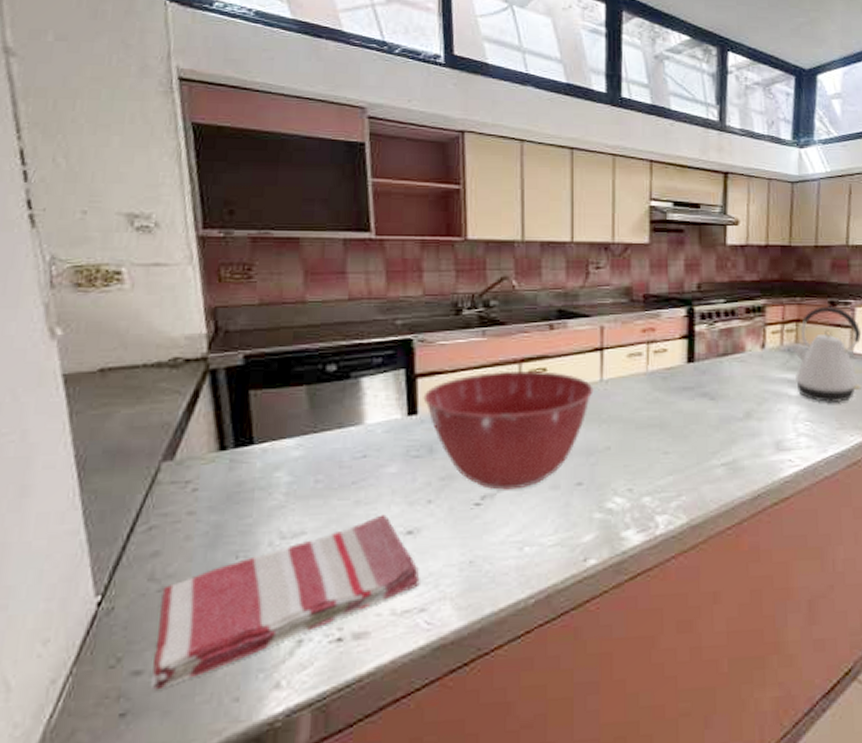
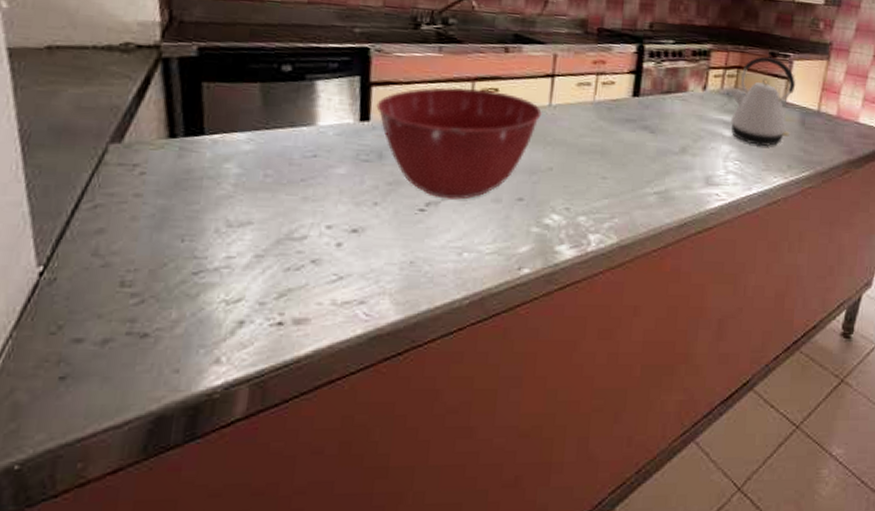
dish towel: present [150,514,420,691] -> none [91,212,362,358]

